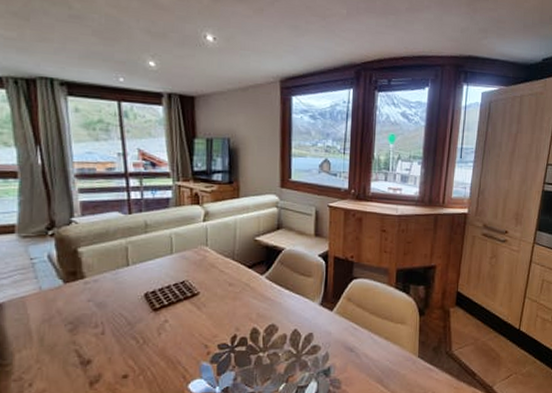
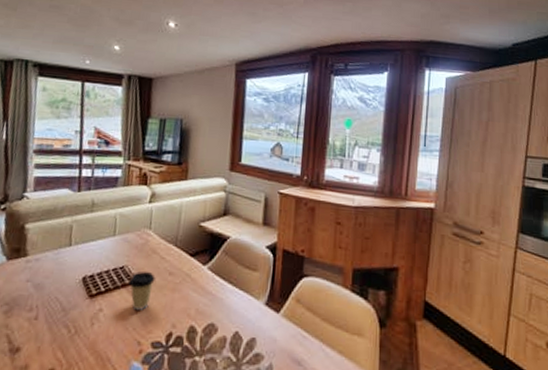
coffee cup: none [191,284,216,318] -> present [128,271,156,310]

